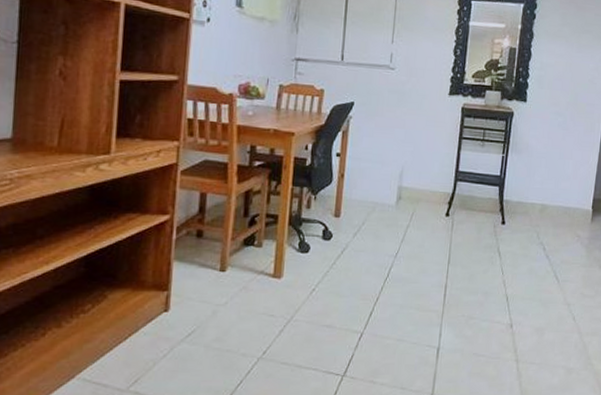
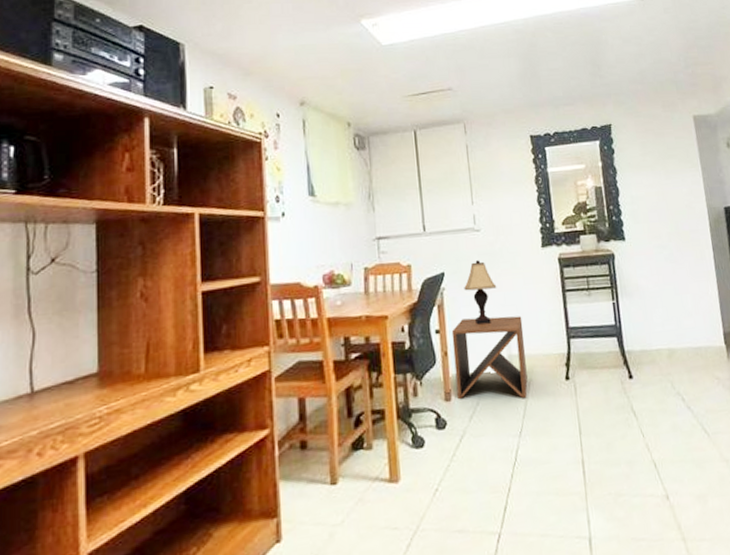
side table: none [346,147,418,226] -> present [451,316,528,400]
lamp: none [370,96,400,156] -> present [464,260,497,325]

